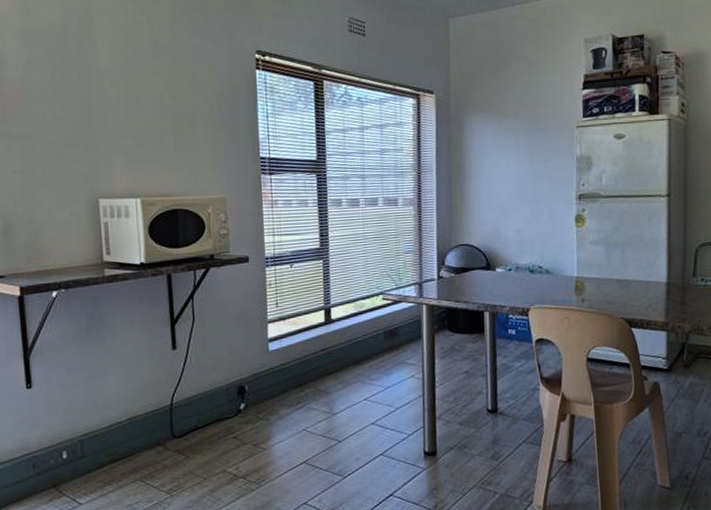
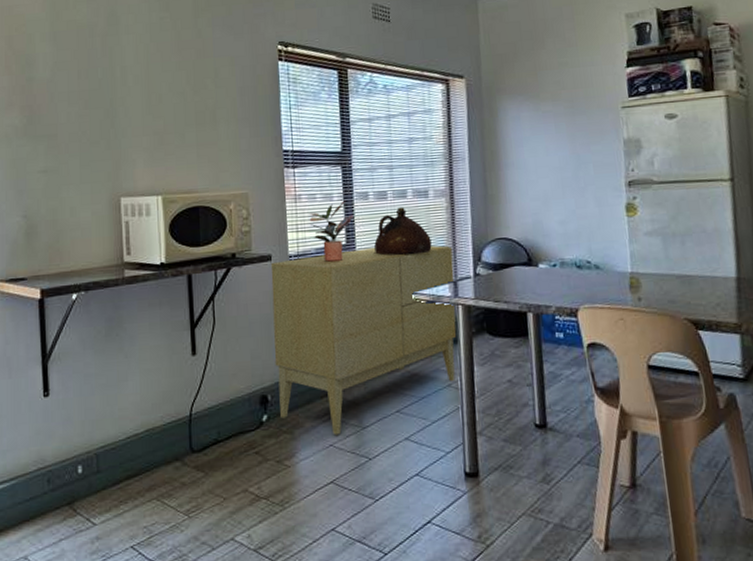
sideboard: none [248,250,421,421] -> present [270,245,457,436]
potted plant: none [285,207,328,264] -> present [309,201,354,262]
ceramic jug: none [346,214,400,259] -> present [374,207,432,256]

